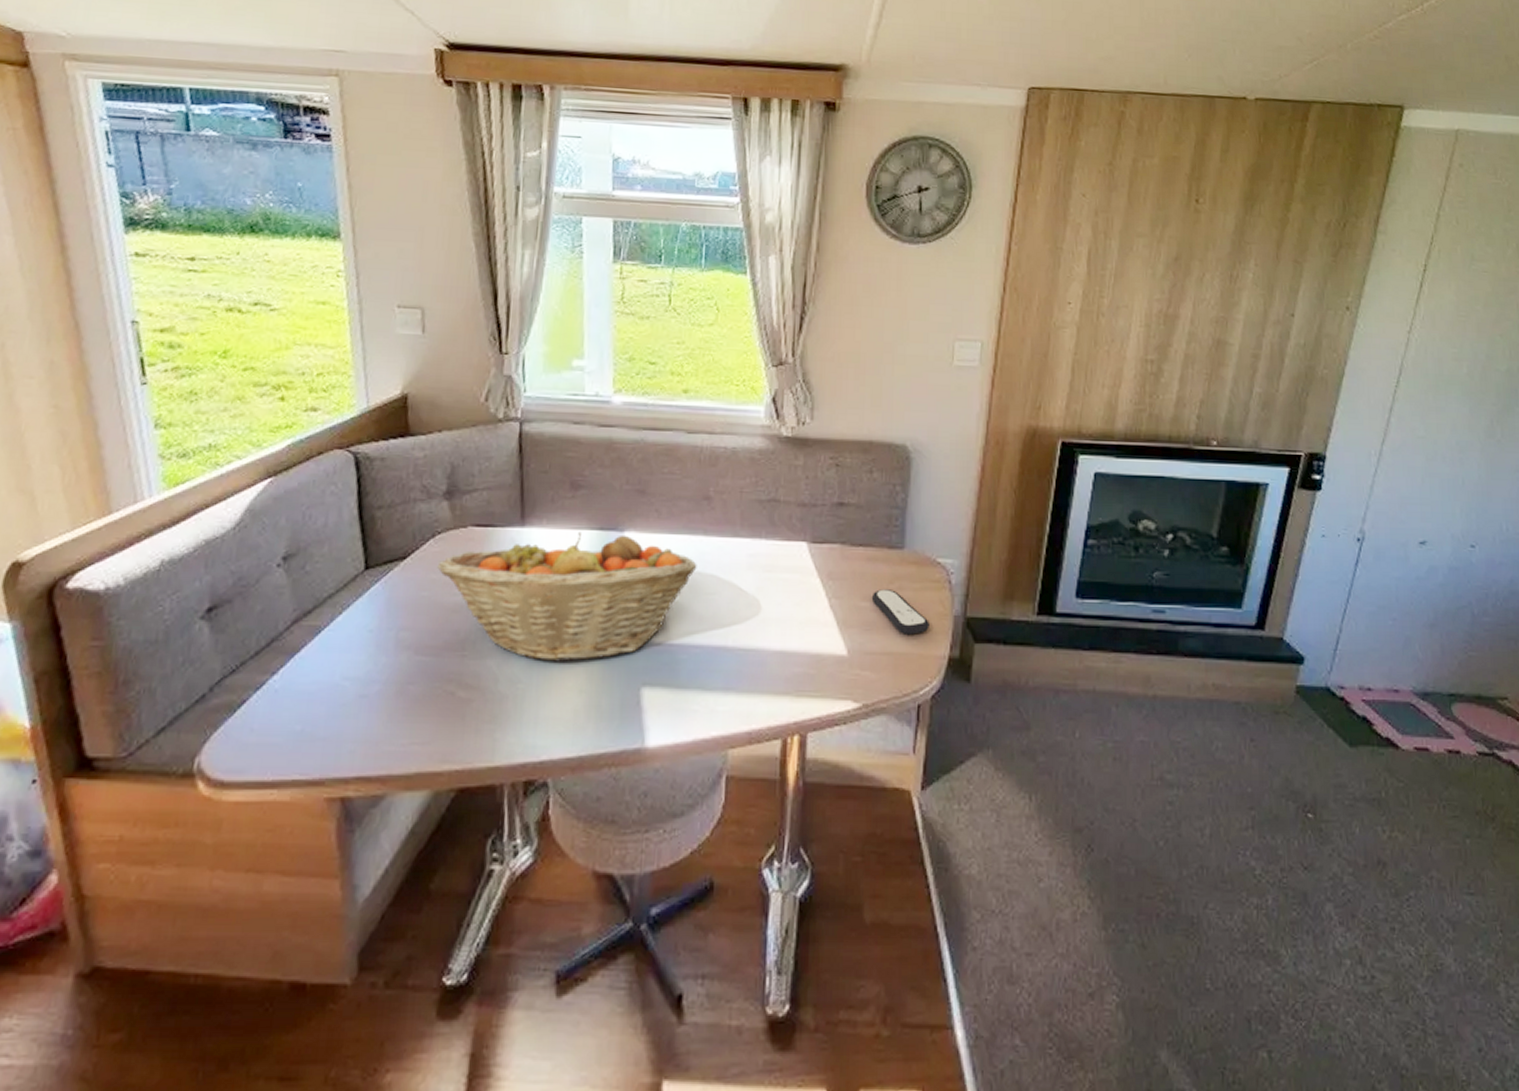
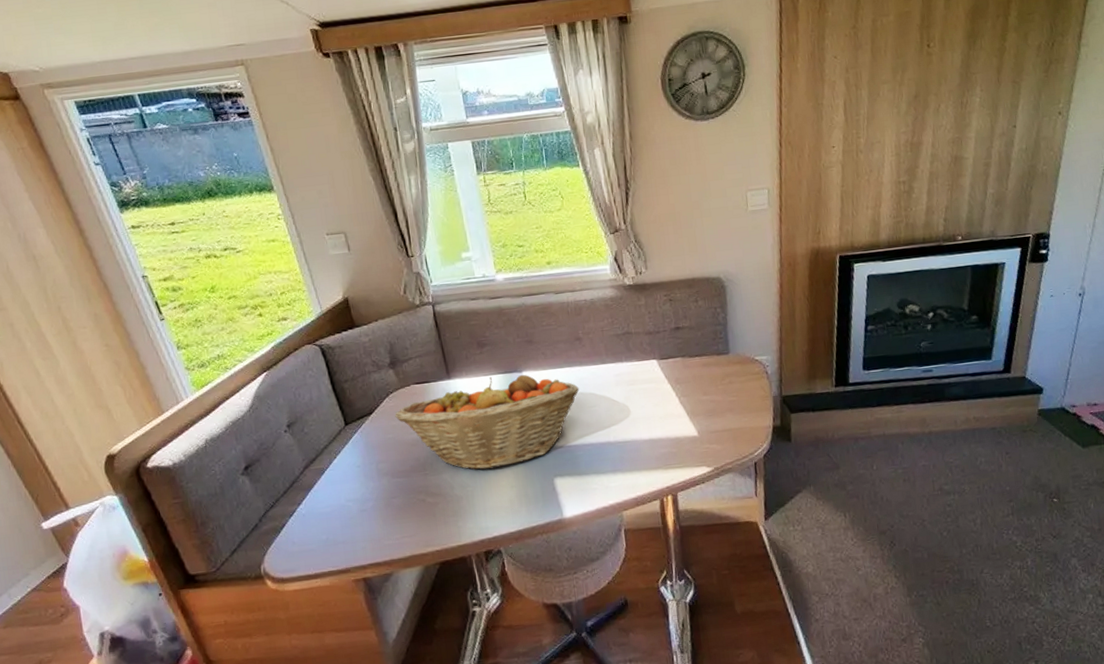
remote control: present [871,589,929,635] -> none [710,384,756,415]

